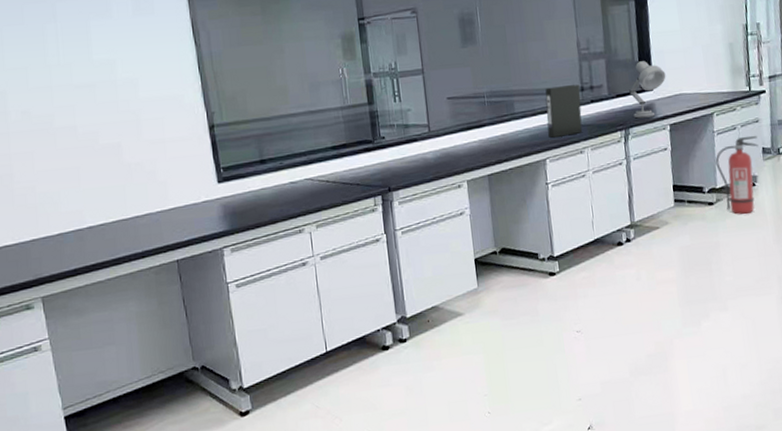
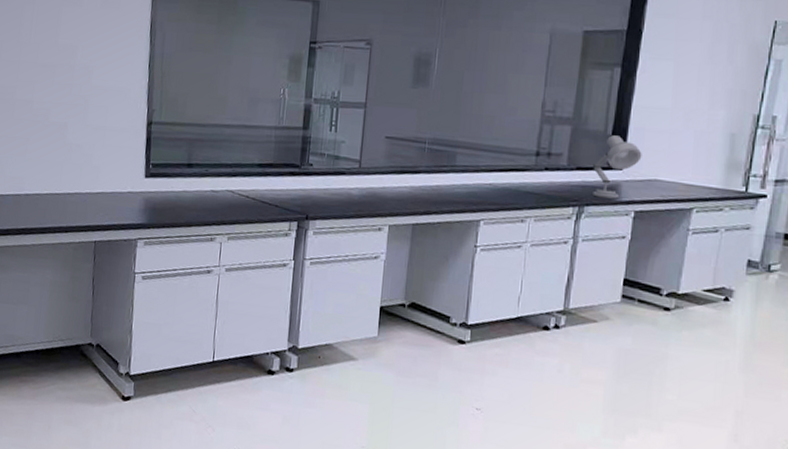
binder: present [545,84,583,138] -> none [488,145,535,201]
fire extinguisher: present [715,135,759,214] -> none [683,242,744,331]

